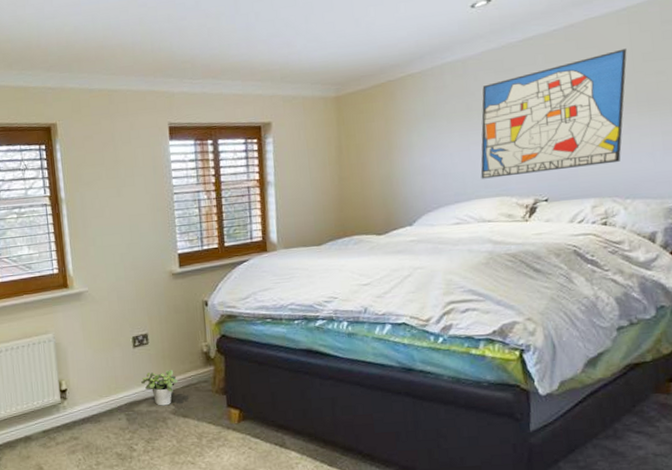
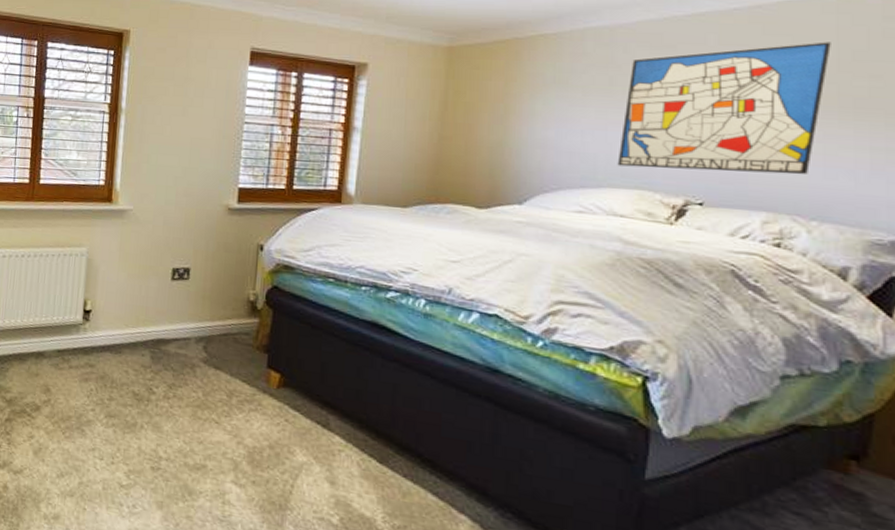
potted plant: present [141,370,178,406] -> none [174,310,216,352]

